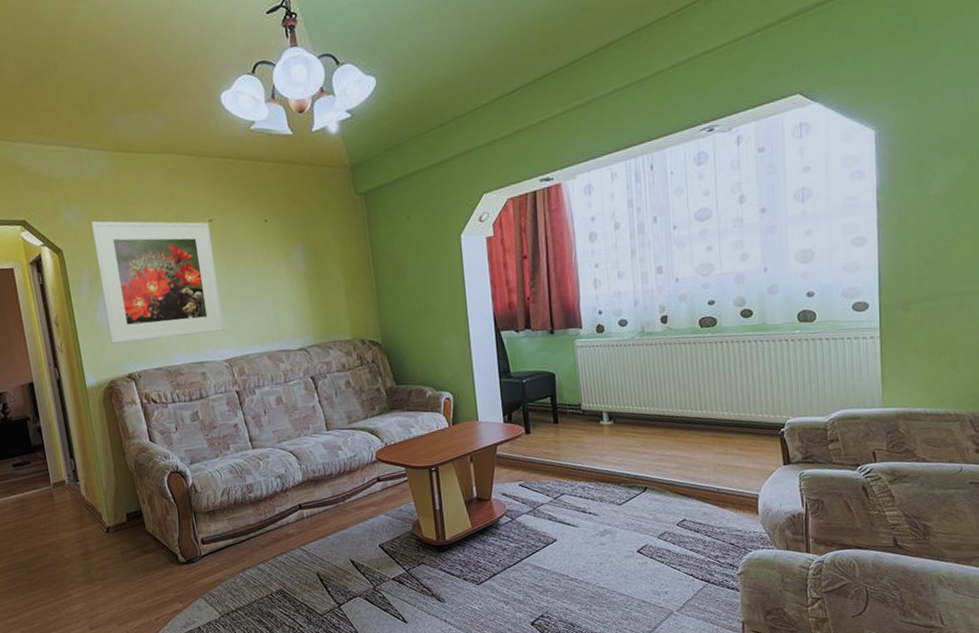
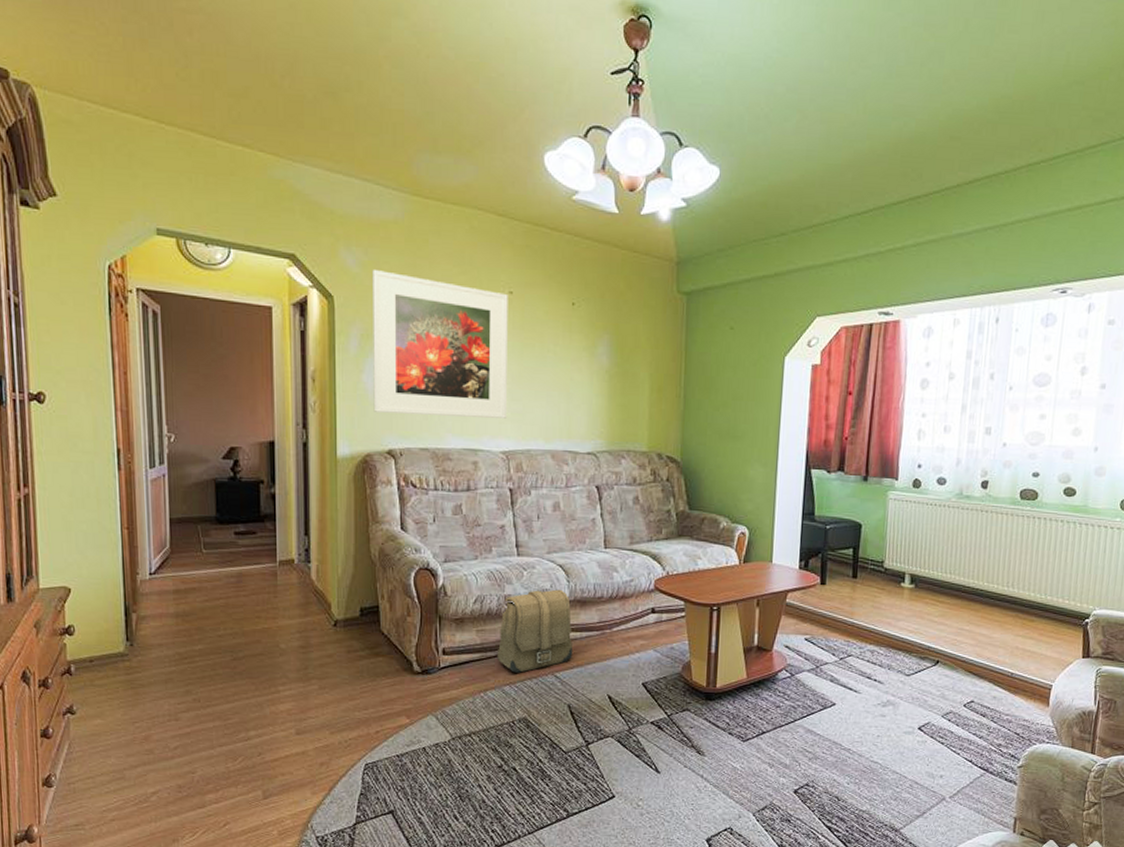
backpack: none [246,472,314,551] -> present [496,588,573,673]

